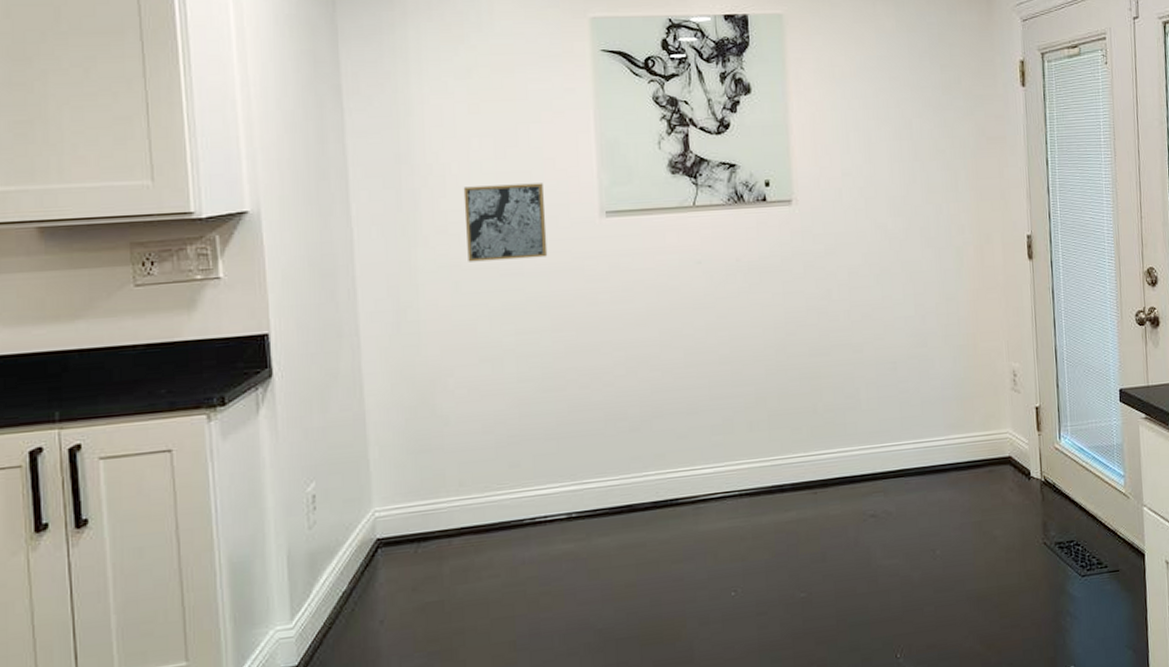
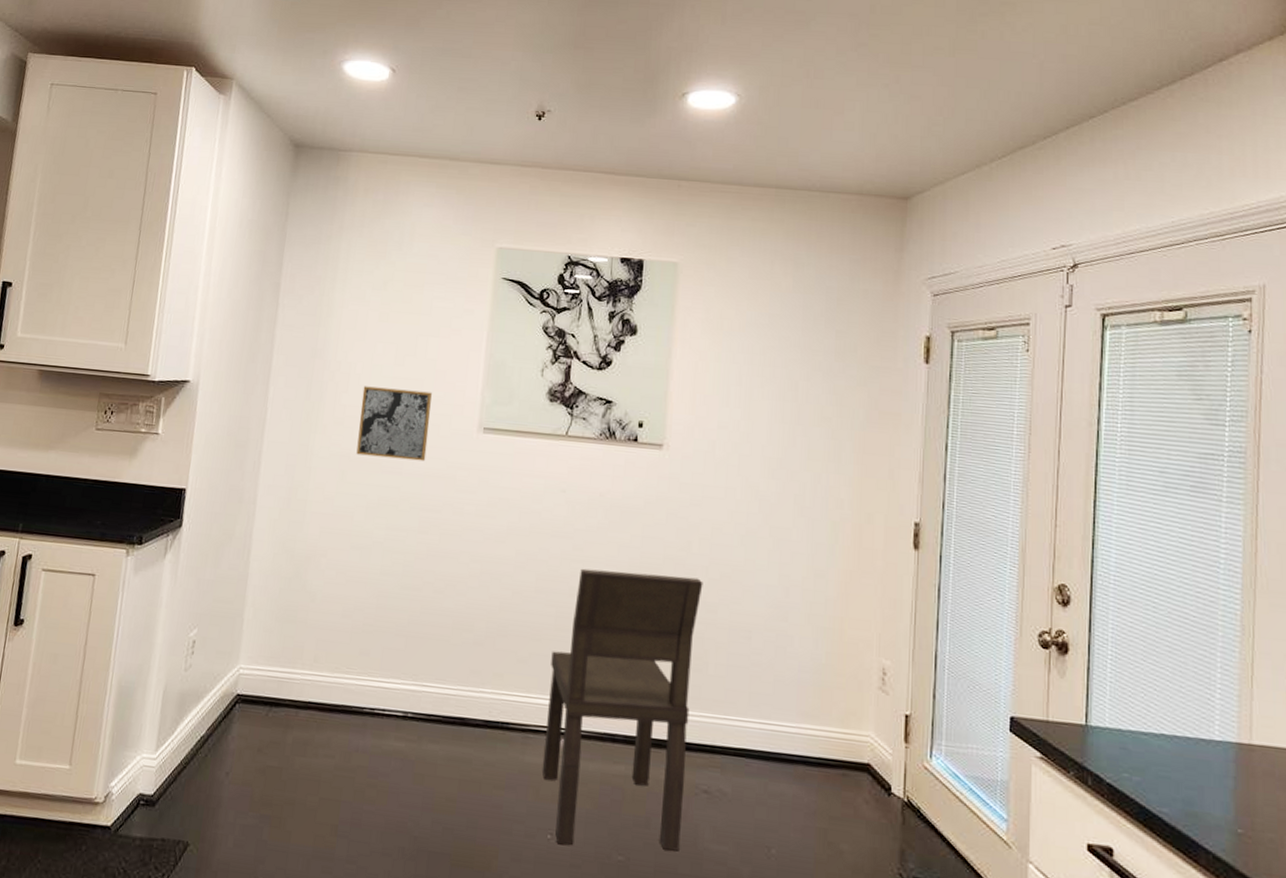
dining chair: none [710,323,856,599] -> present [541,568,703,852]

